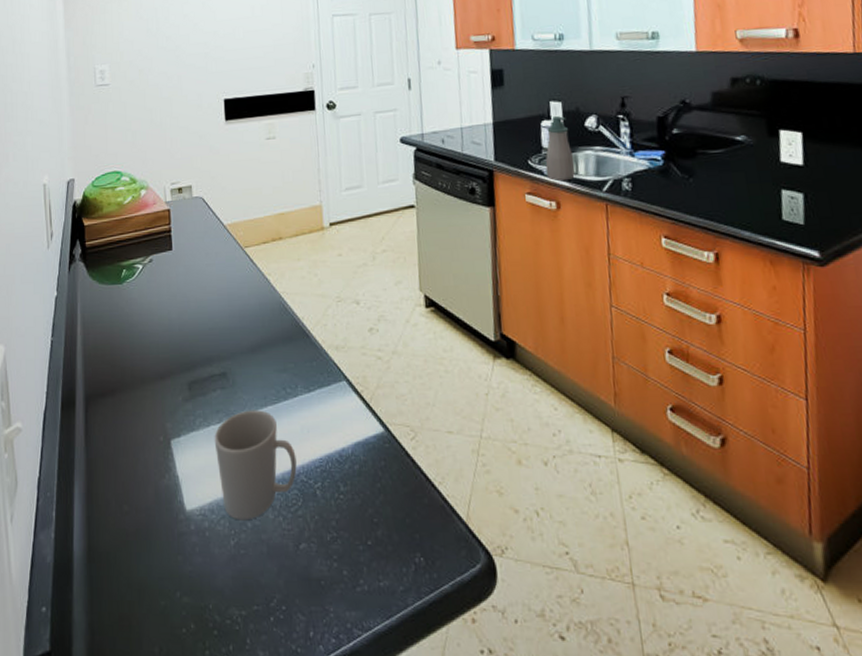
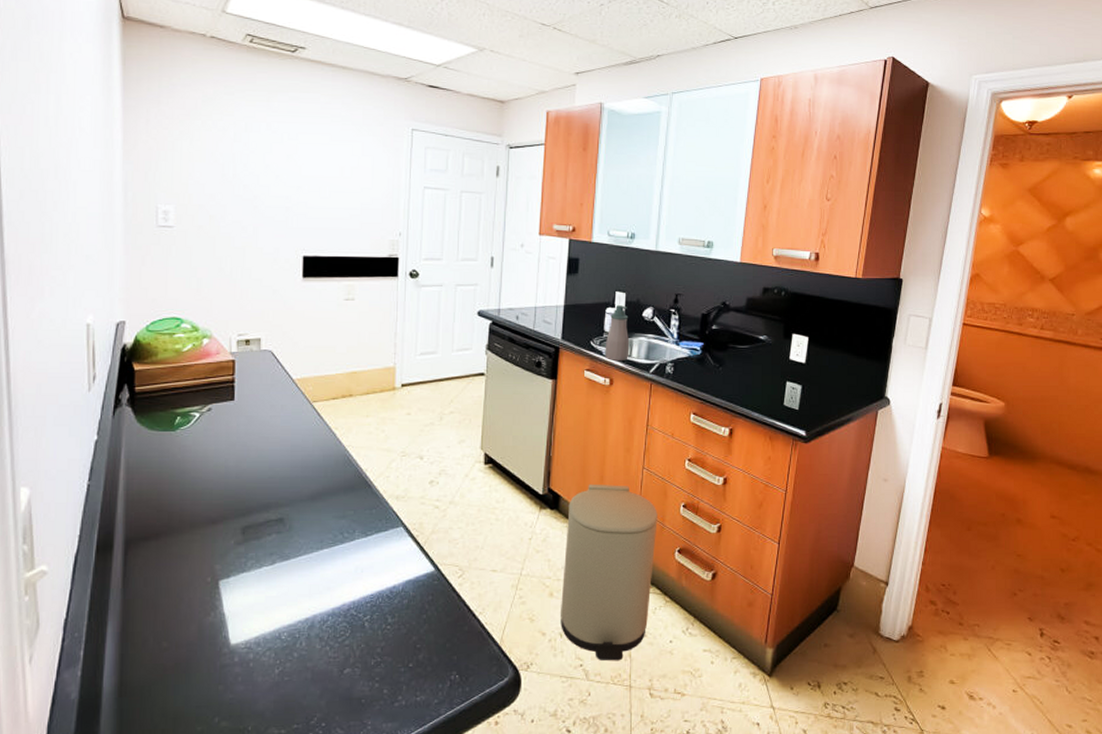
mug: present [214,410,297,521] -> none [265,552,348,652]
pedal bin: none [526,327,644,550] -> present [561,483,658,661]

